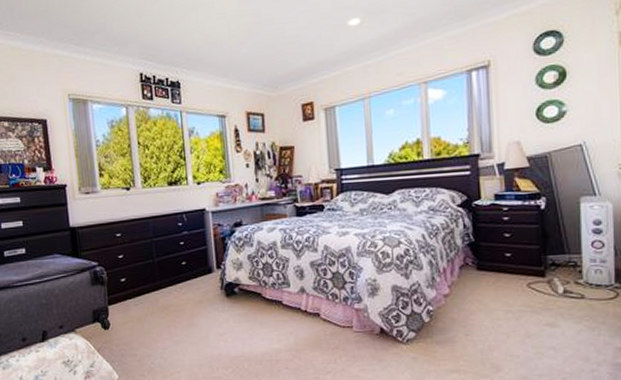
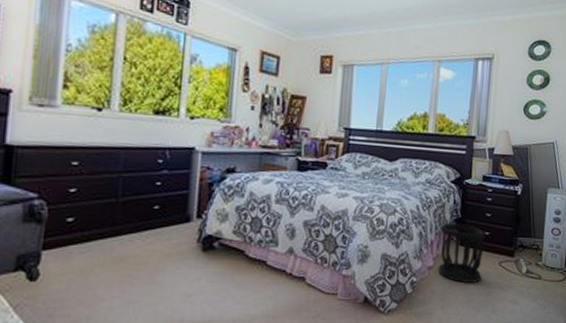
wastebasket: none [451,247,508,308] -> present [437,223,485,283]

